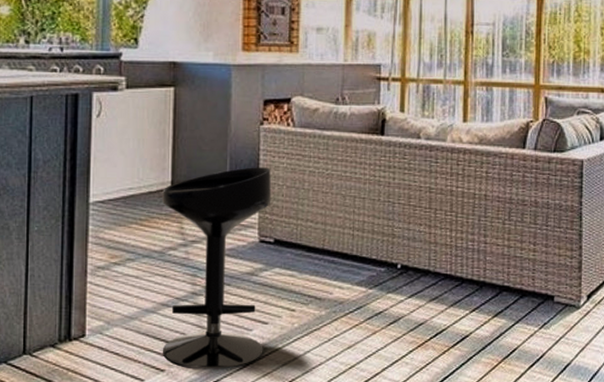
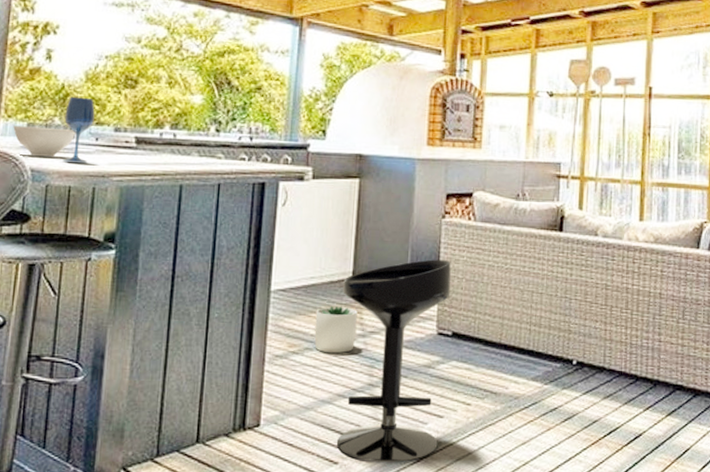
planter: none [135,216,178,264] -> present [314,306,358,354]

